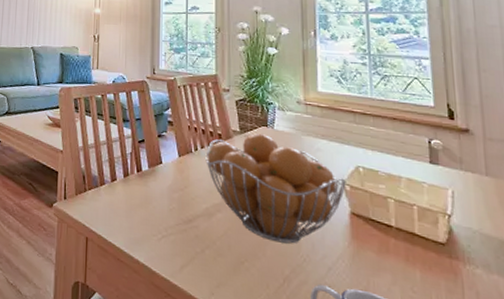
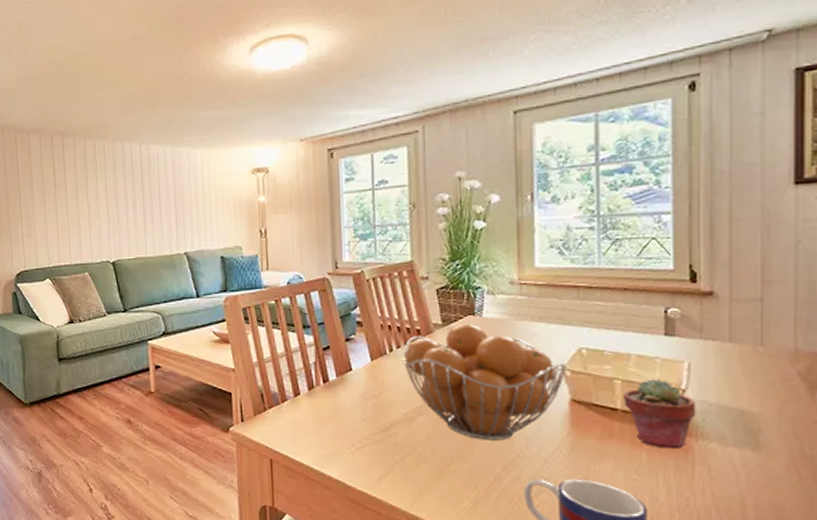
potted succulent: none [396,201,462,271] -> present [622,379,696,449]

